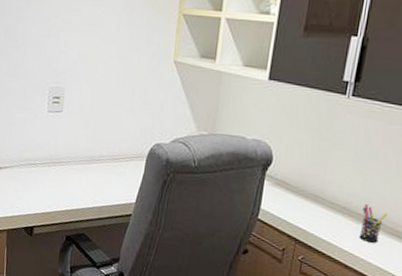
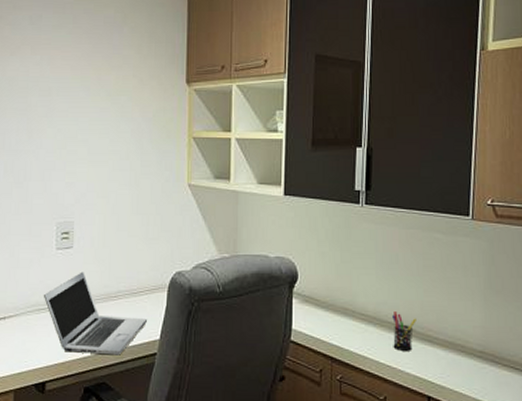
laptop: none [34,134,125,212] -> present [43,272,147,355]

